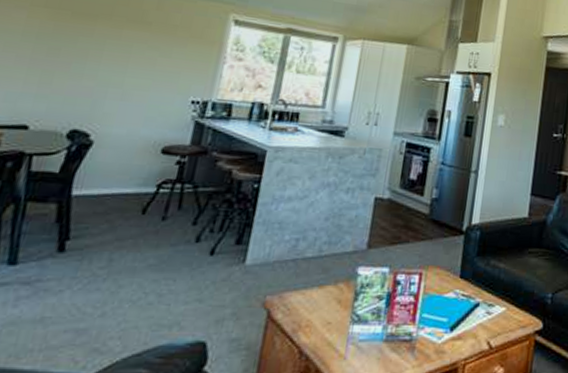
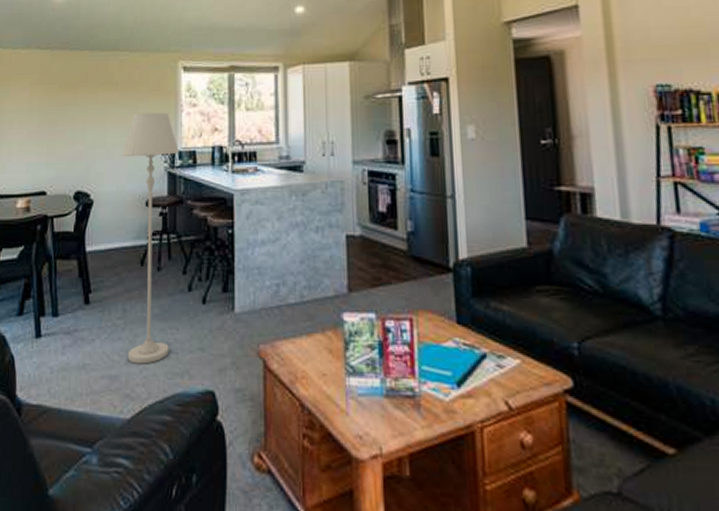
floor lamp: none [104,57,214,316] -> present [122,112,179,364]

